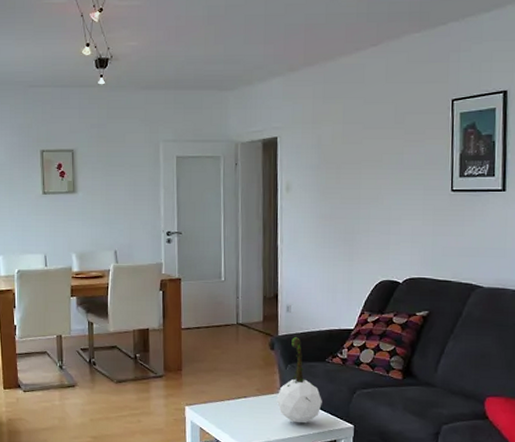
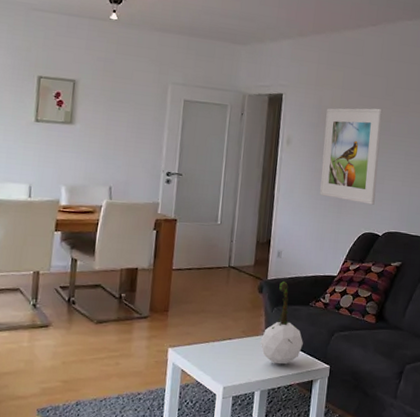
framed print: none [326,139,393,249] -> present [320,108,383,205]

